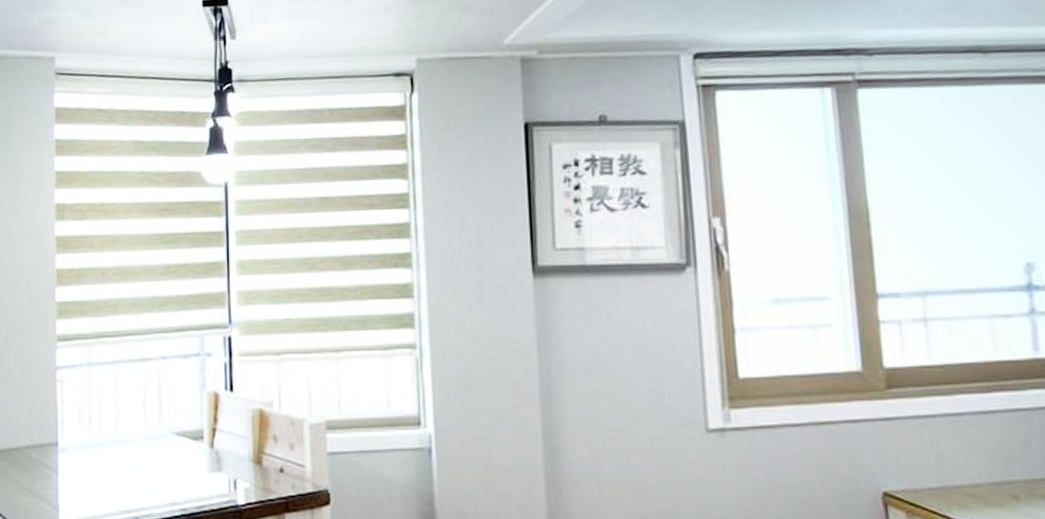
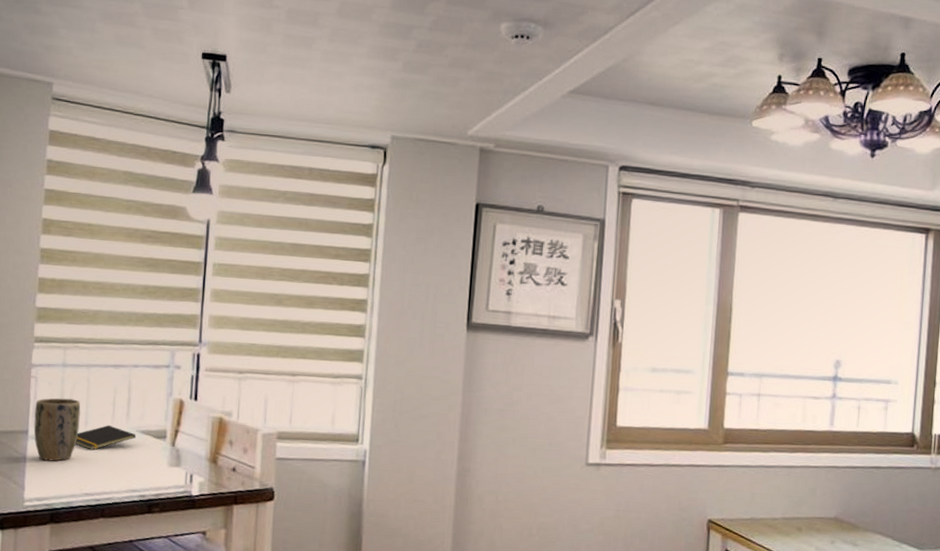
plant pot: none [63,402,110,476] -> present [33,398,81,461]
notepad: none [108,428,170,460] -> present [76,424,136,451]

